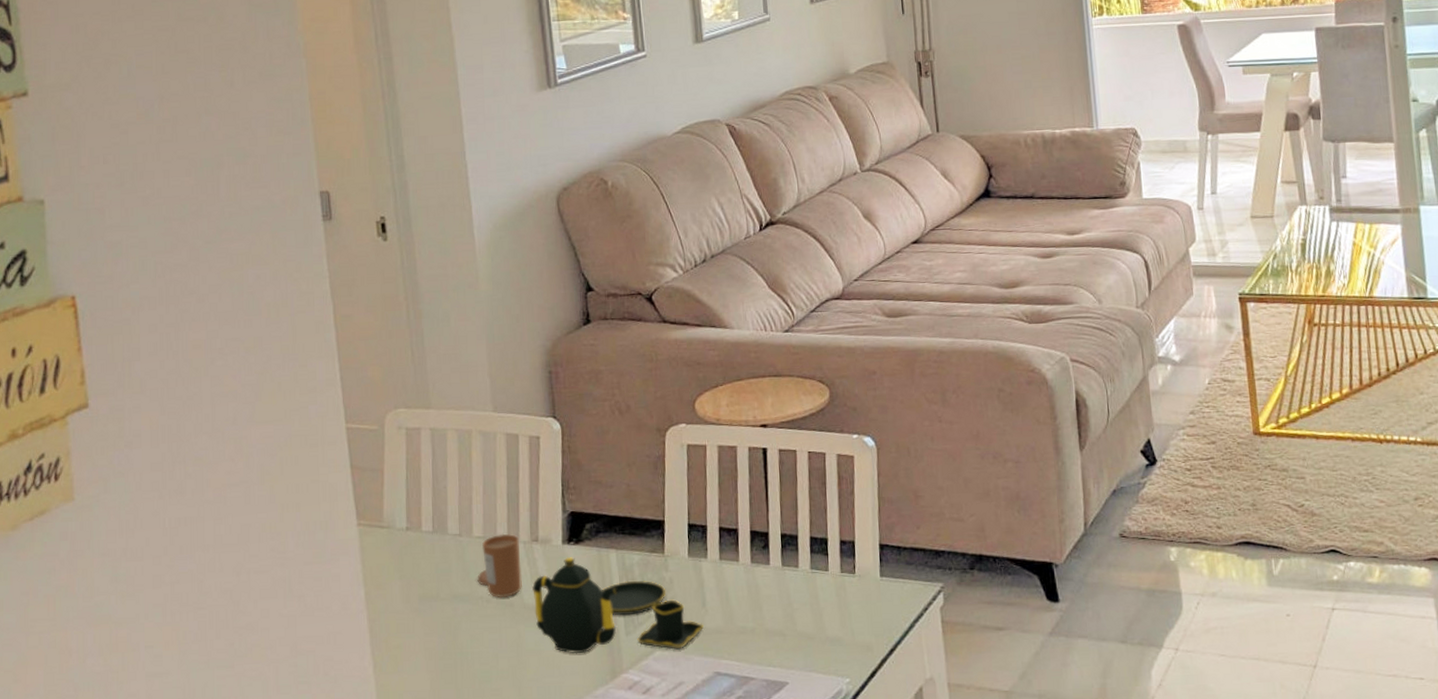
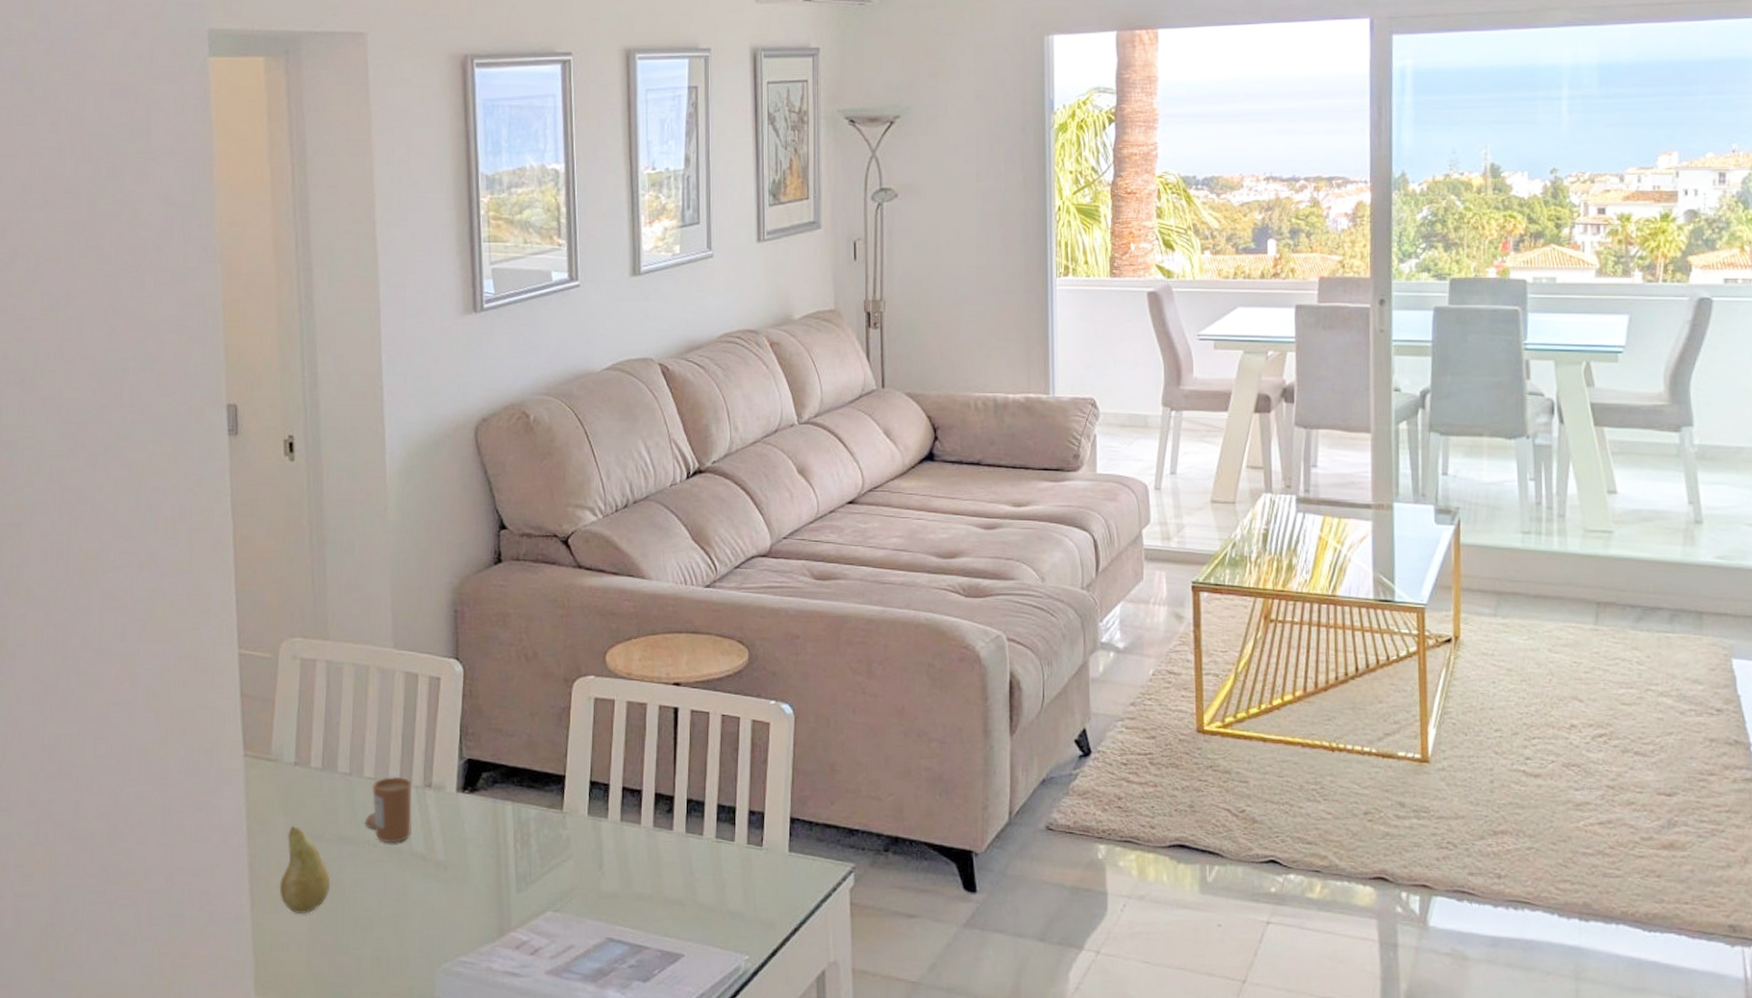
fruit: none [400,589,448,673] -> present [280,826,331,915]
teapot: present [532,557,704,654] -> none [422,806,599,911]

